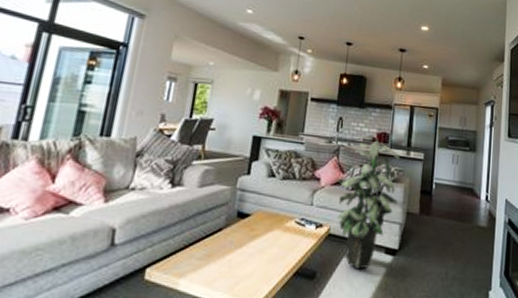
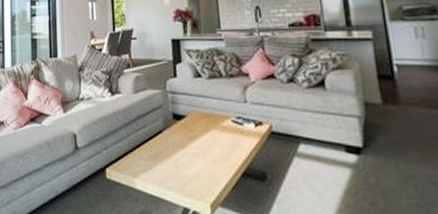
indoor plant: present [336,135,400,270] -> none [267,21,350,171]

